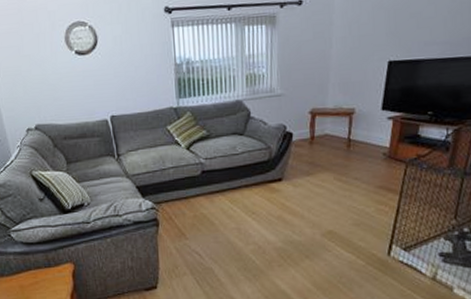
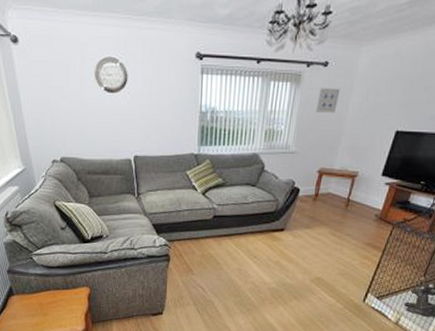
wall art: none [297,24,320,52] -> present [316,88,340,113]

